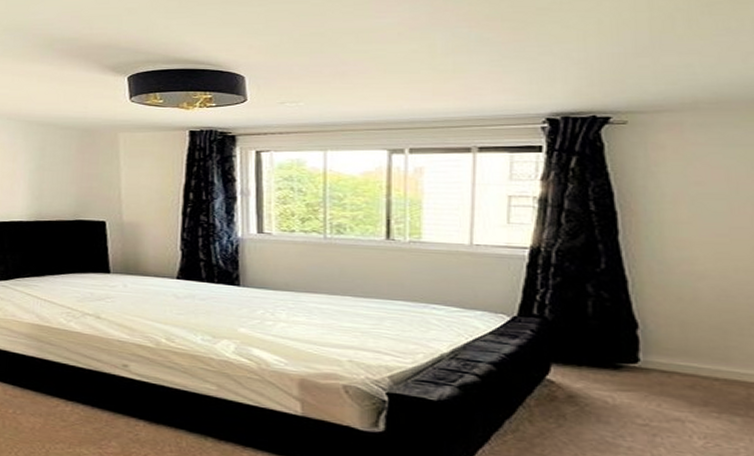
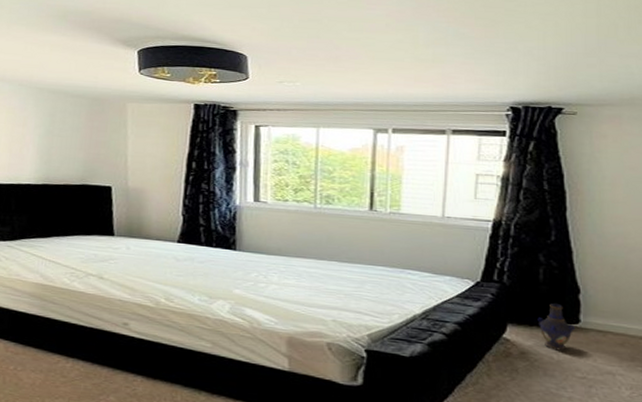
vase: none [587,340,633,395] -> present [537,303,575,351]

